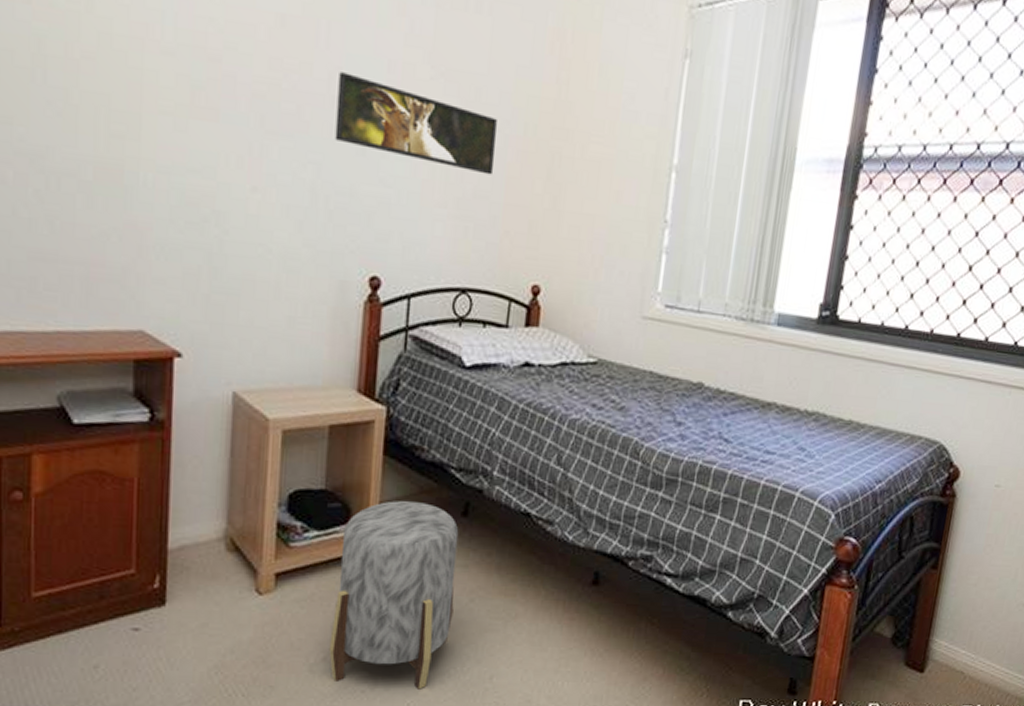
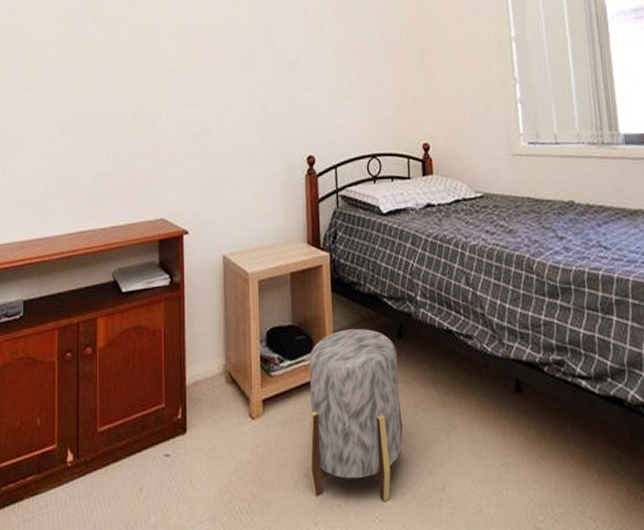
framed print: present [335,72,497,175] -> none [273,23,383,71]

